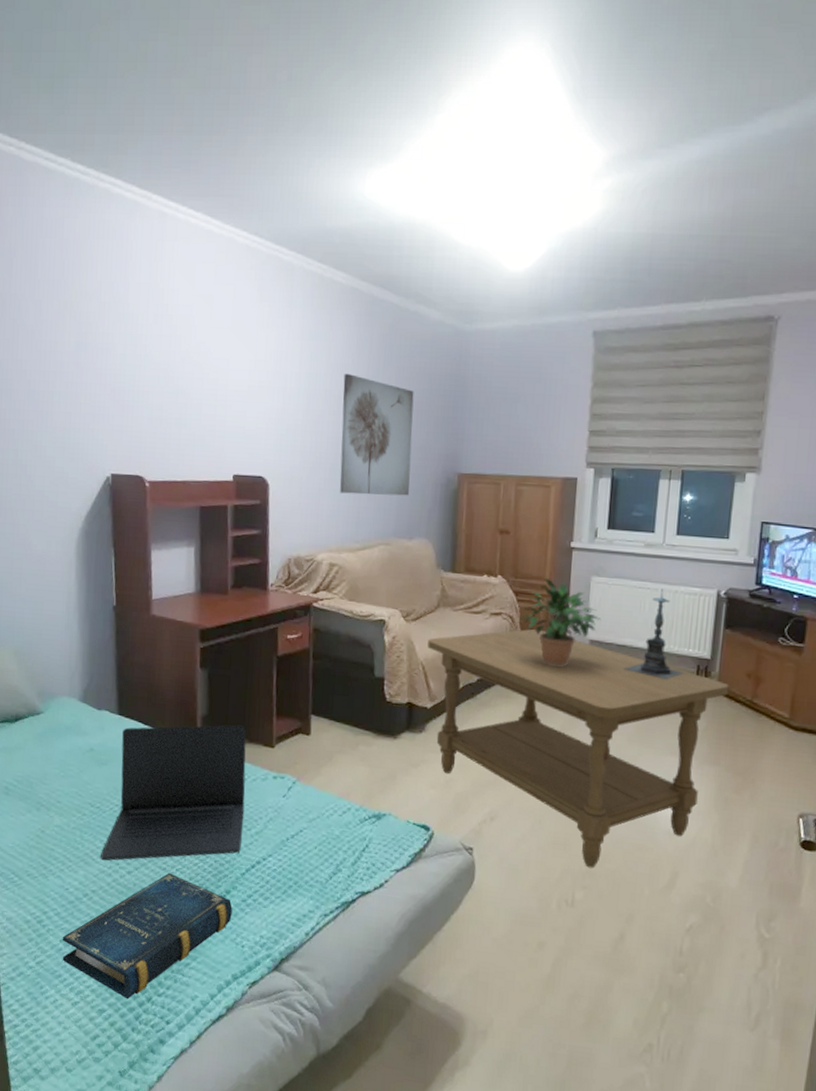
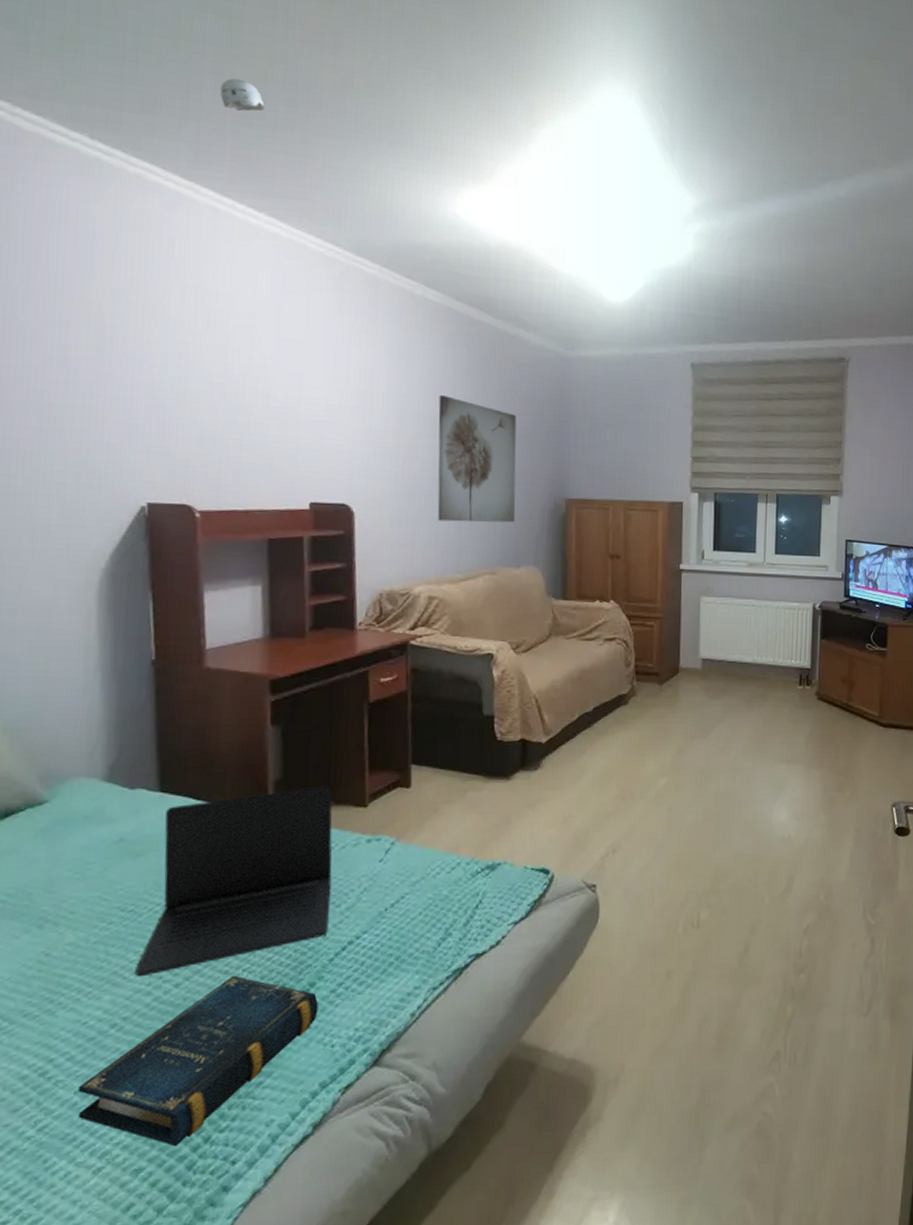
smoke detector: none [168,90,203,121] -> present [220,78,265,112]
coffee table: present [427,629,729,868] -> none [540,653,828,886]
potted plant: present [520,577,602,667] -> none [634,600,712,688]
candle holder: present [624,589,684,680] -> none [735,605,788,691]

